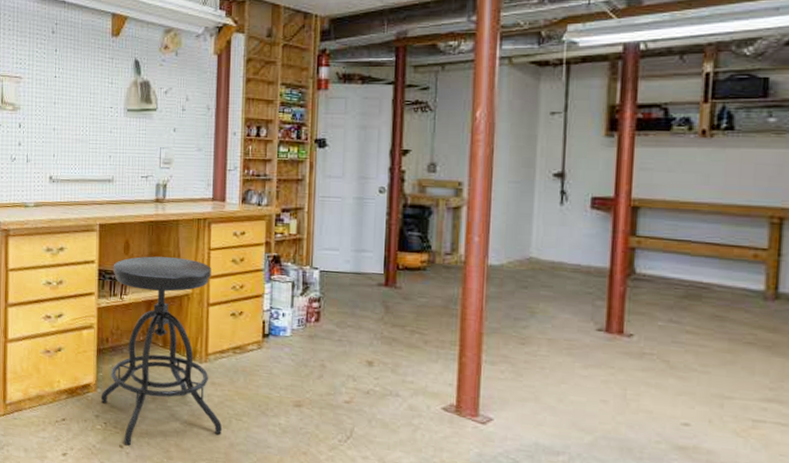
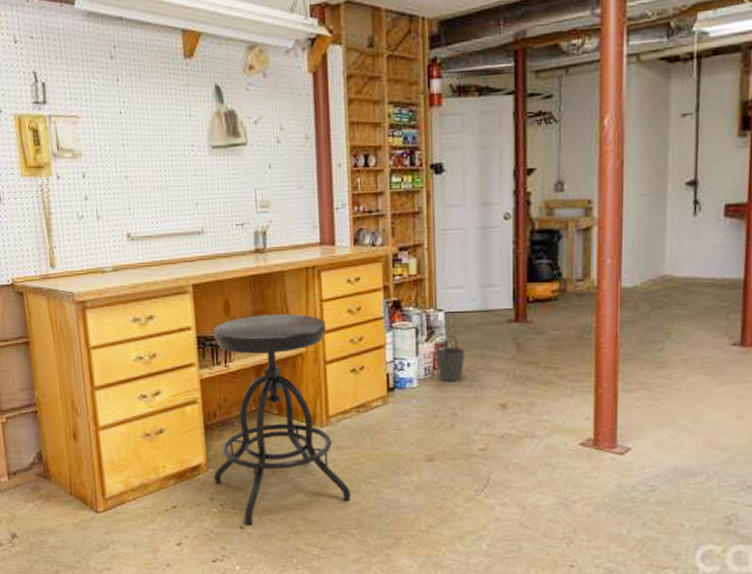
bucket: none [308,291,337,336] -> present [435,334,466,382]

